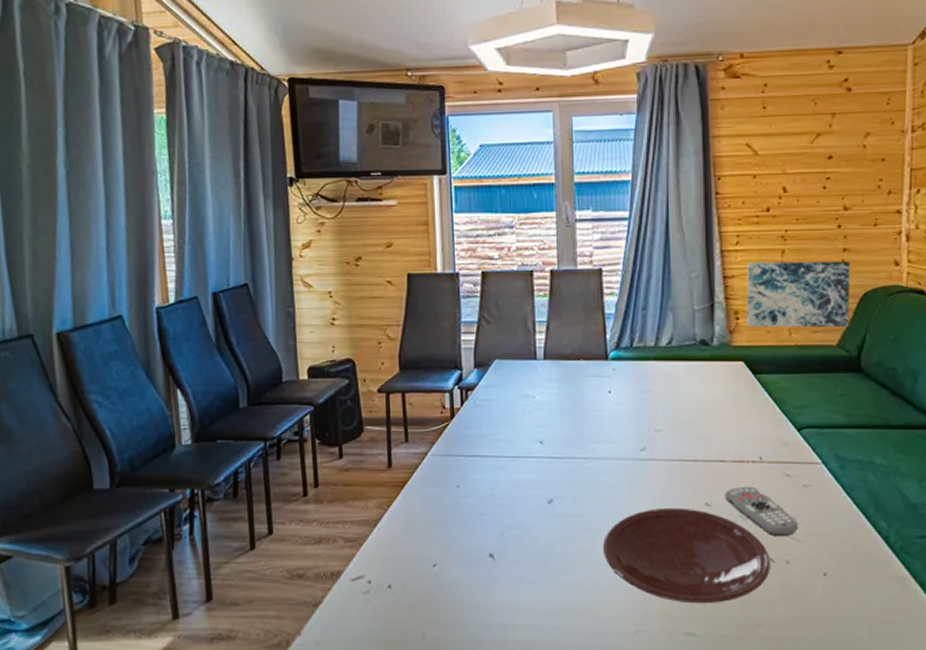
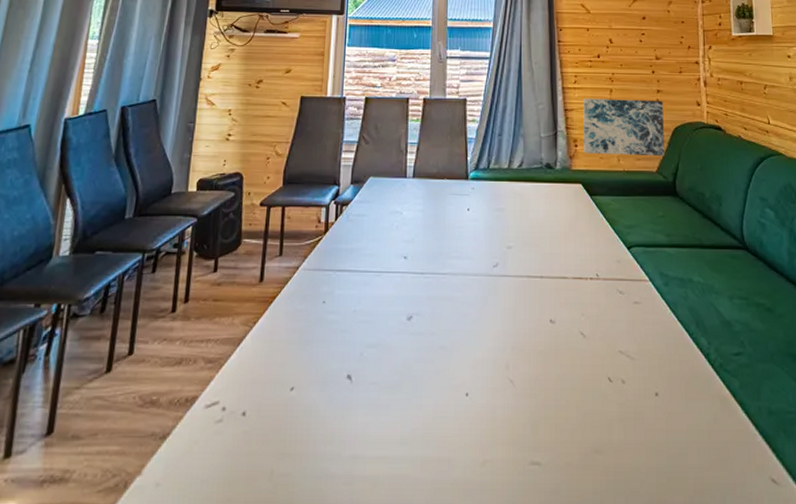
bowl: present [602,507,771,604] -> none [455,324,608,429]
remote control: present [724,486,799,536] -> none [566,303,632,354]

